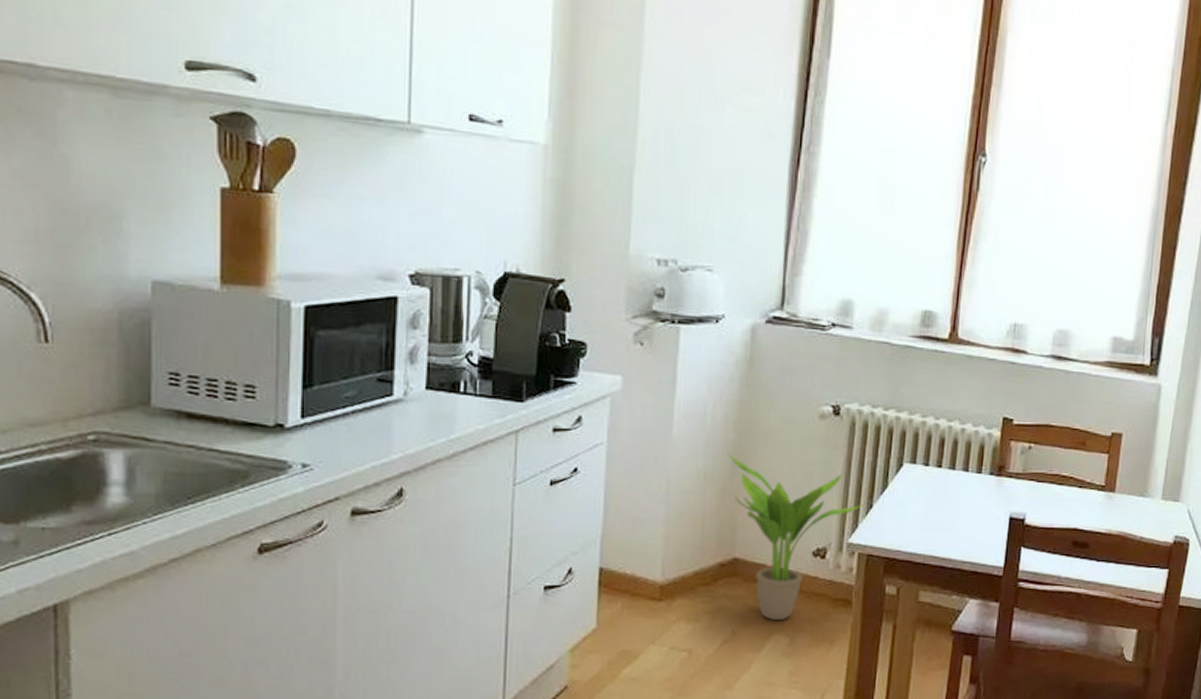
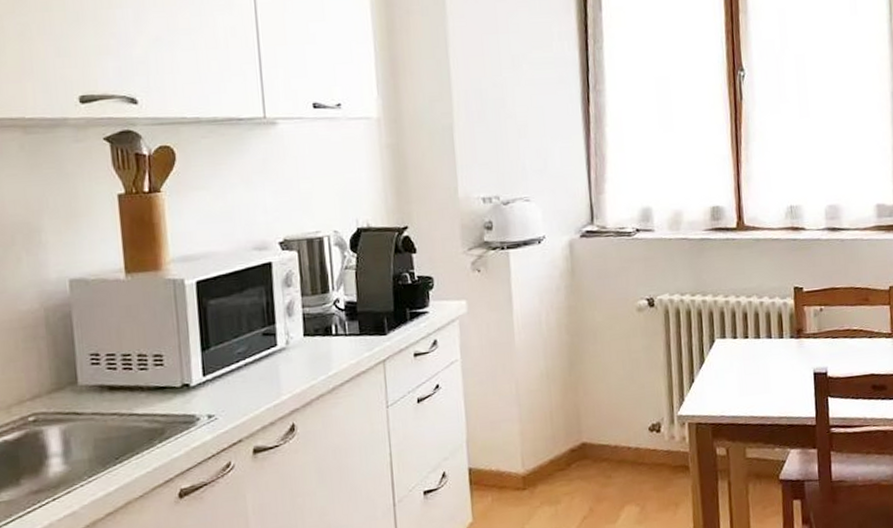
potted plant: present [726,450,863,620] -> none [562,350,686,493]

